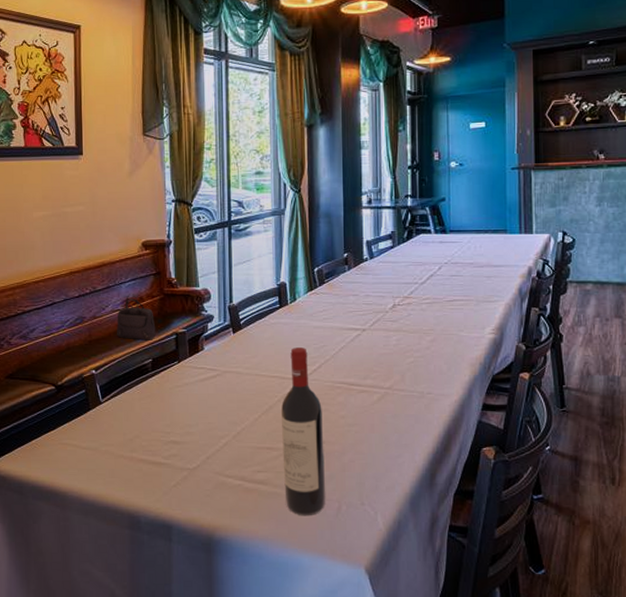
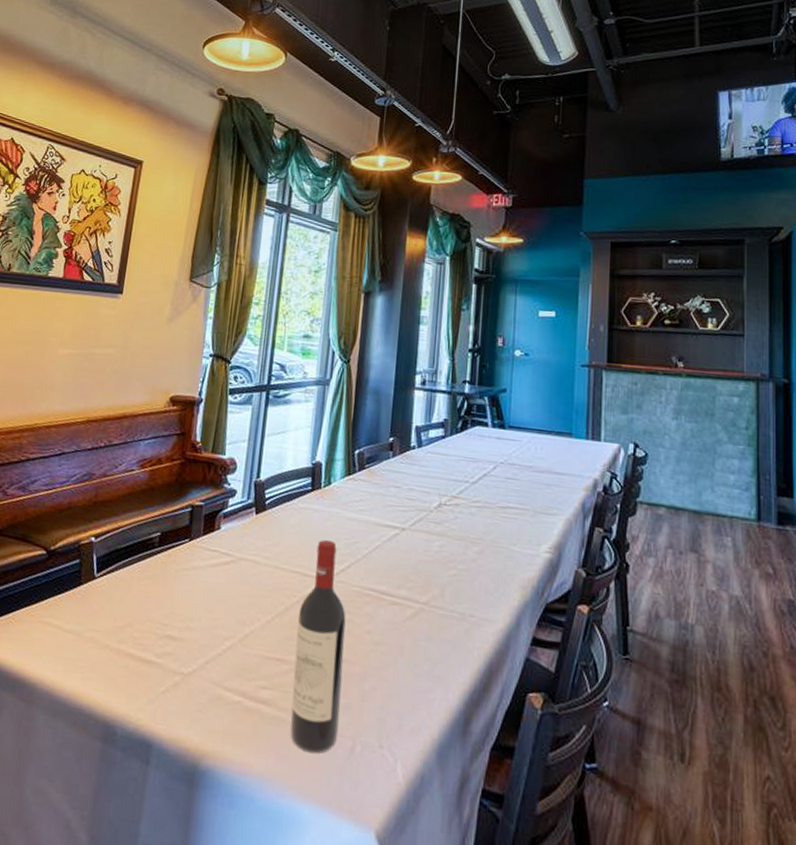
handbag: present [117,292,156,340] -> none [126,452,171,510]

